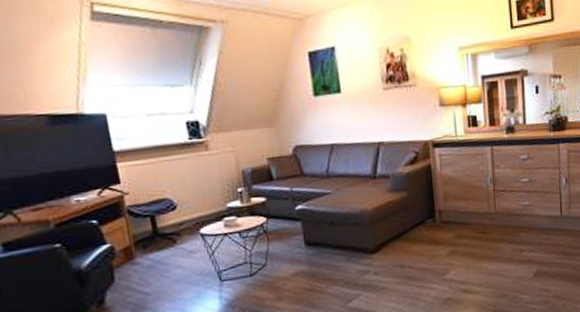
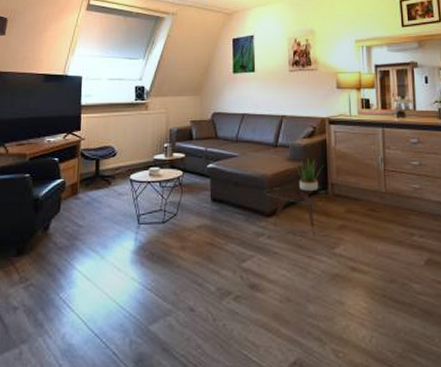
side table: none [365,220,431,266] -> present [264,188,323,236]
potted plant: none [399,187,427,223] -> present [296,158,321,192]

